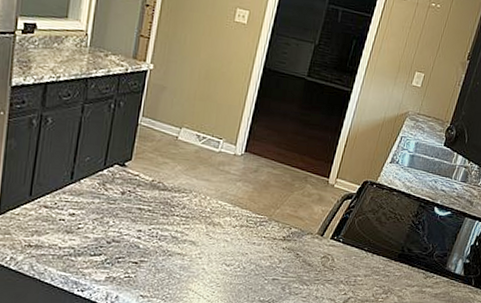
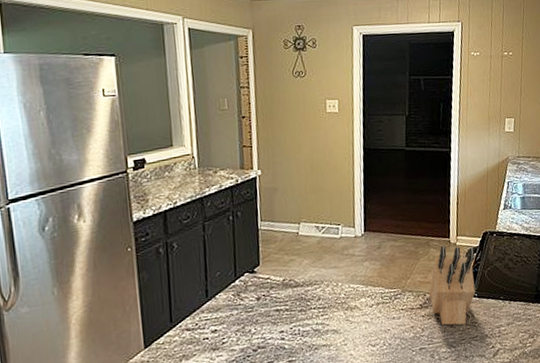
knife block: none [294,185,351,266] -> present [429,246,476,326]

